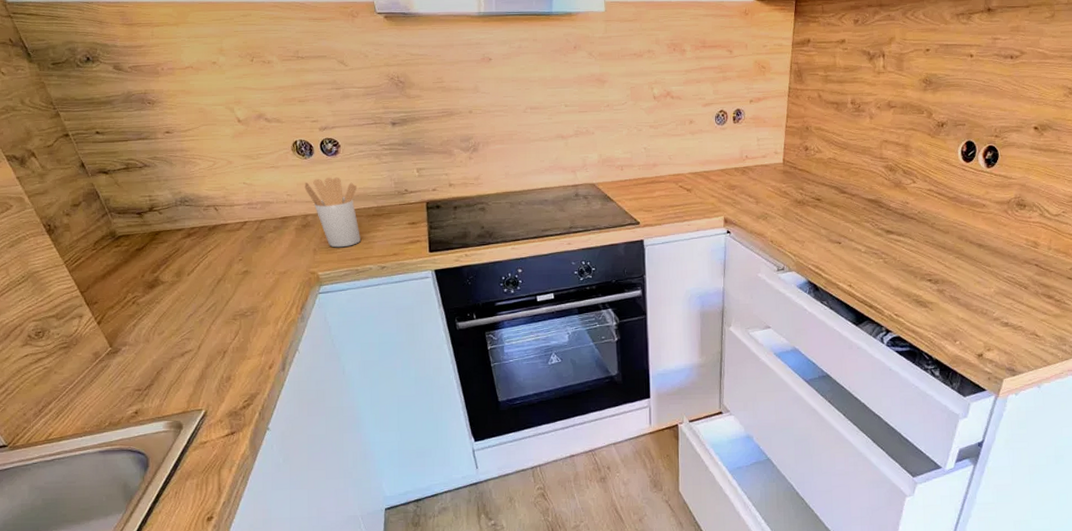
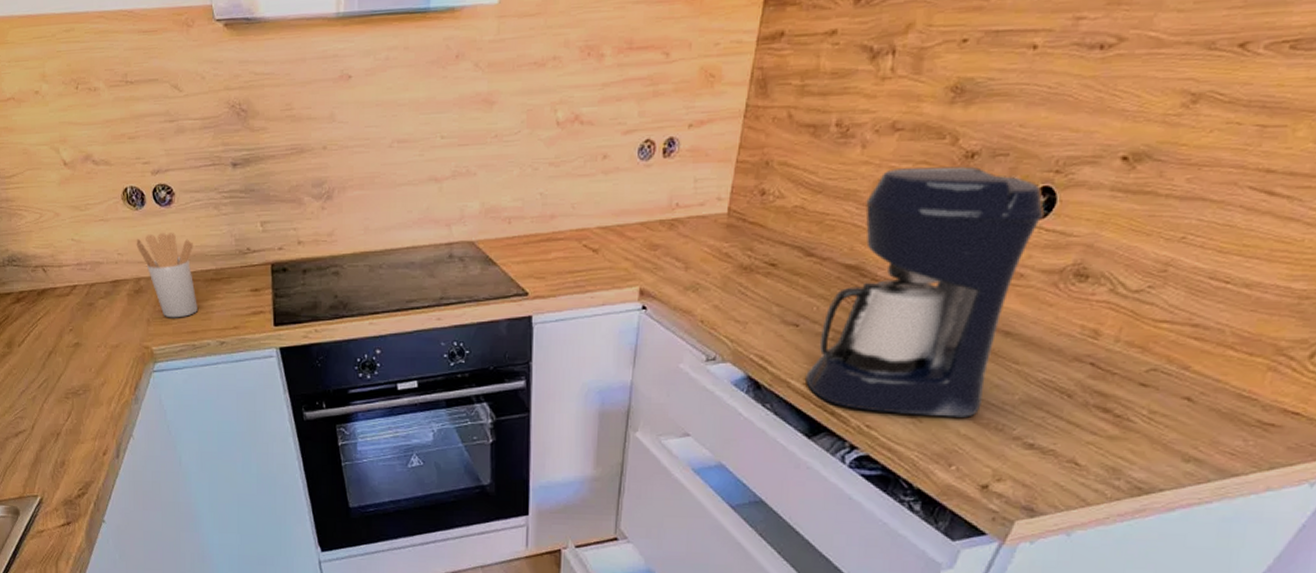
coffee maker: none [850,131,993,306] -> present [806,166,1045,417]

